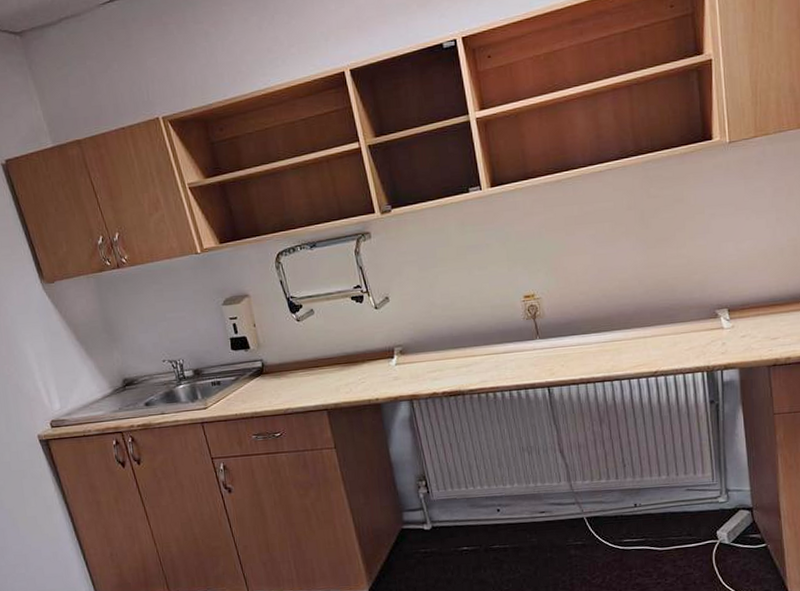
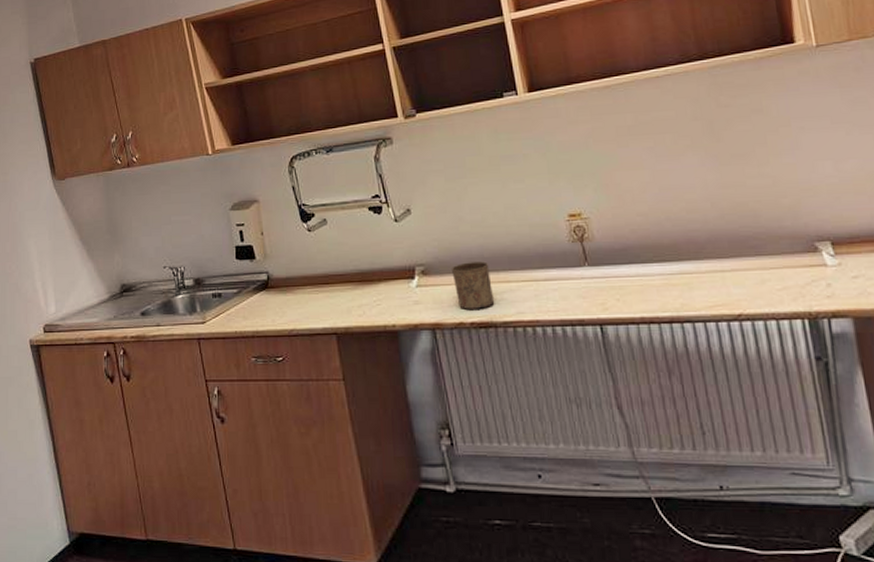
cup: none [426,340,462,382] -> present [452,261,495,309]

